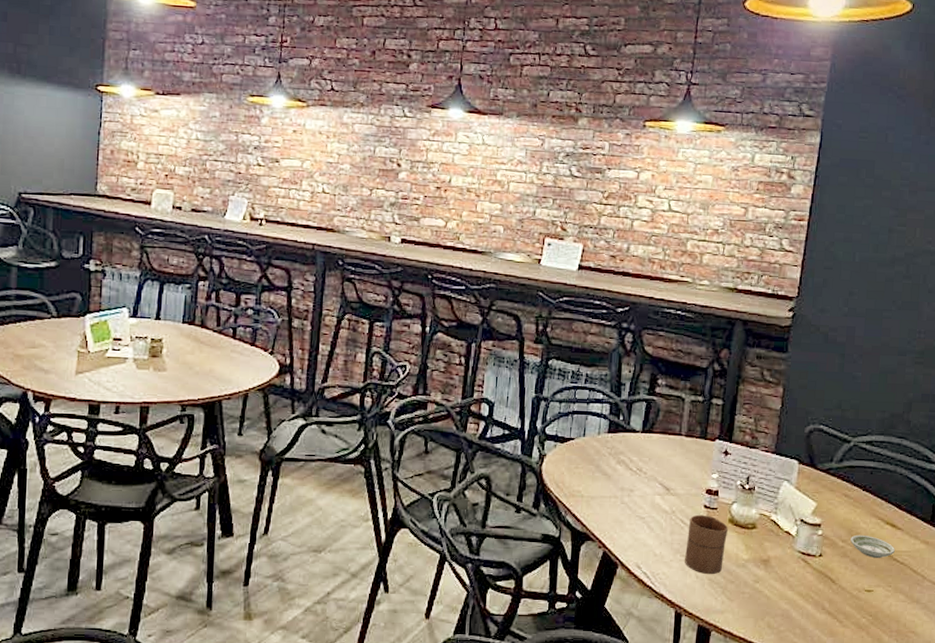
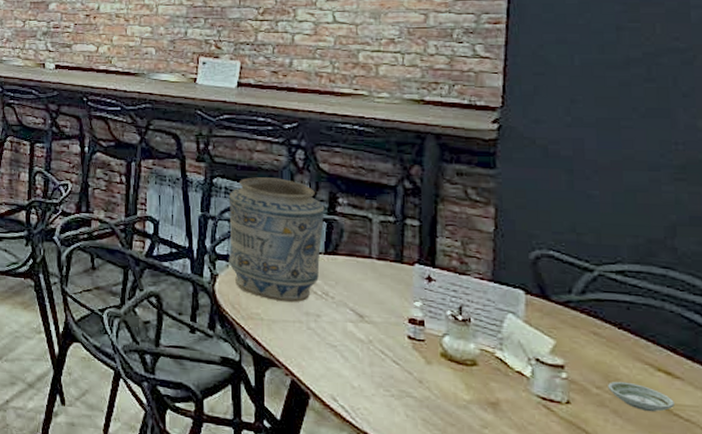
vase: none [556,359,646,478] -> present [228,177,325,302]
cup: present [685,514,729,575] -> none [390,346,442,415]

